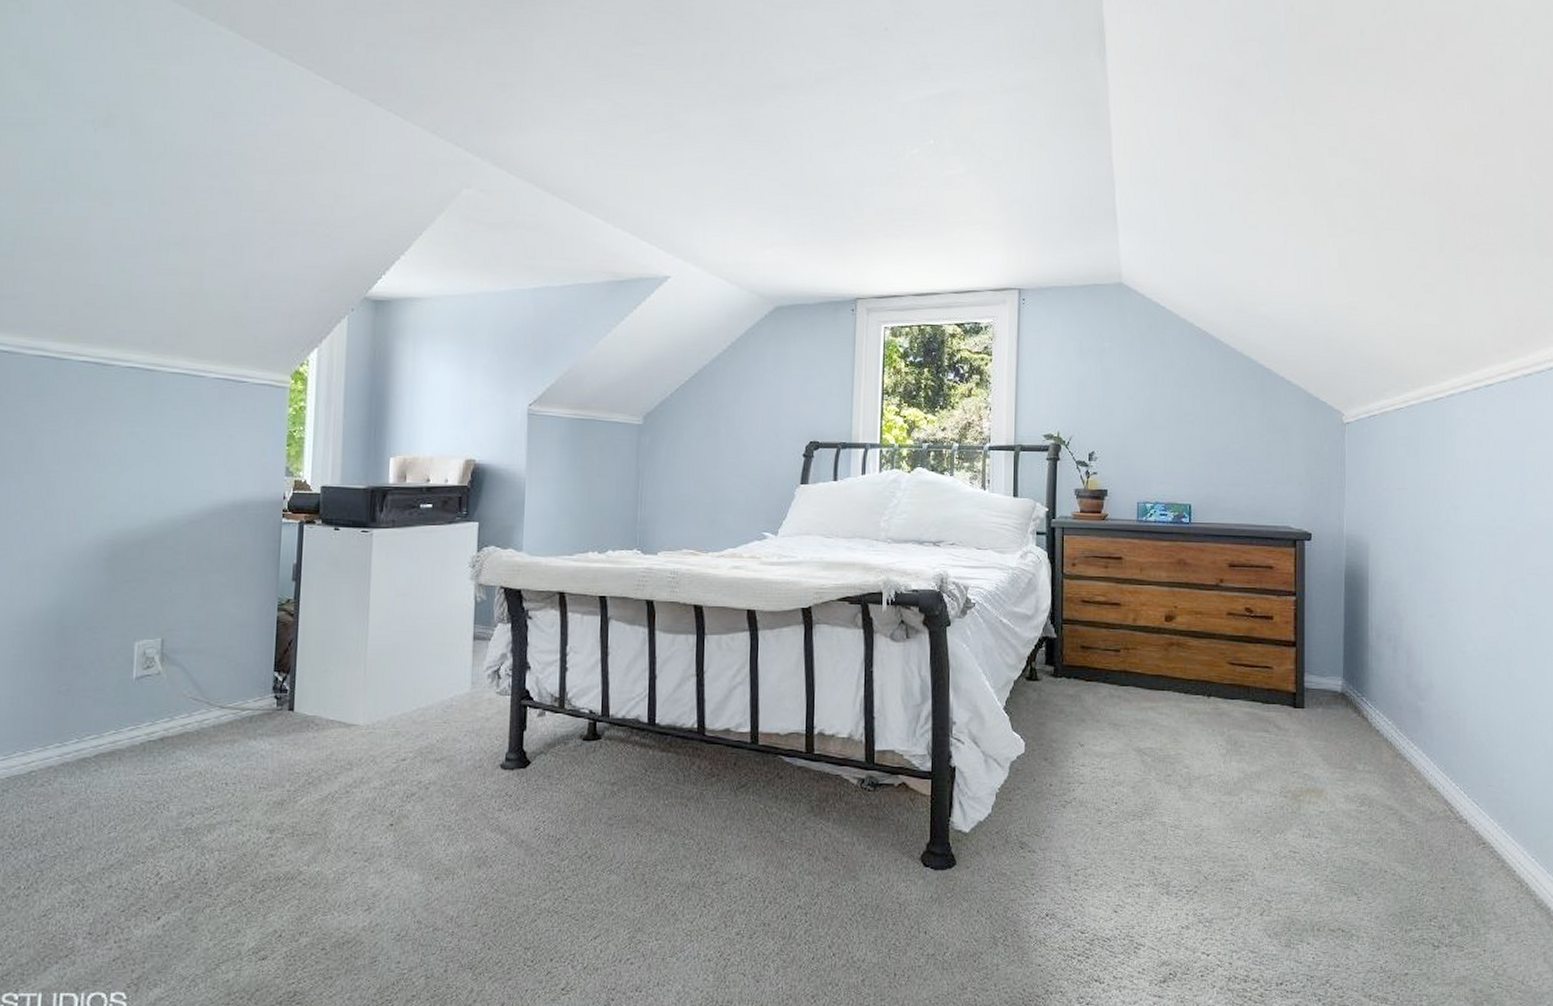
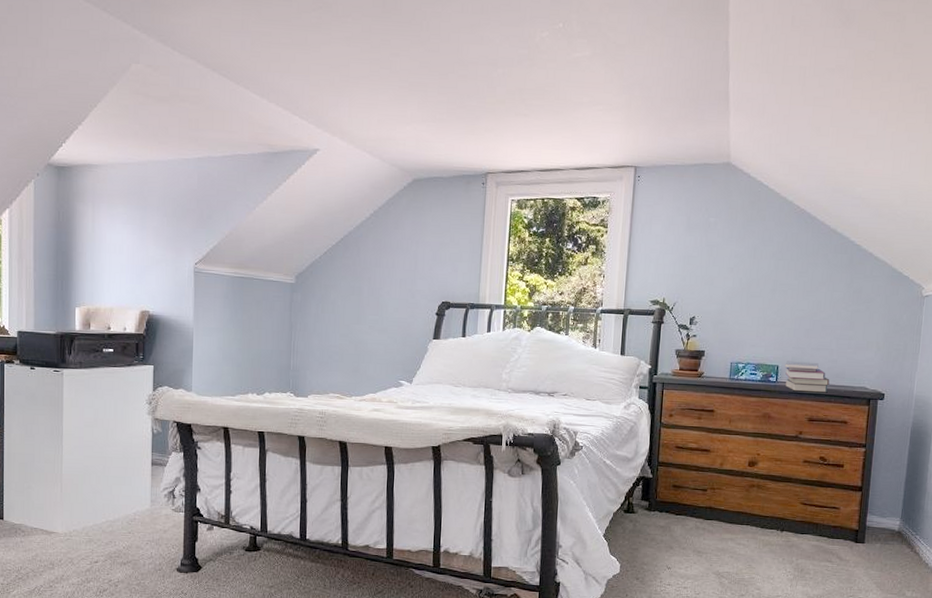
books: none [1198,499,1249,534] -> present [785,361,830,393]

